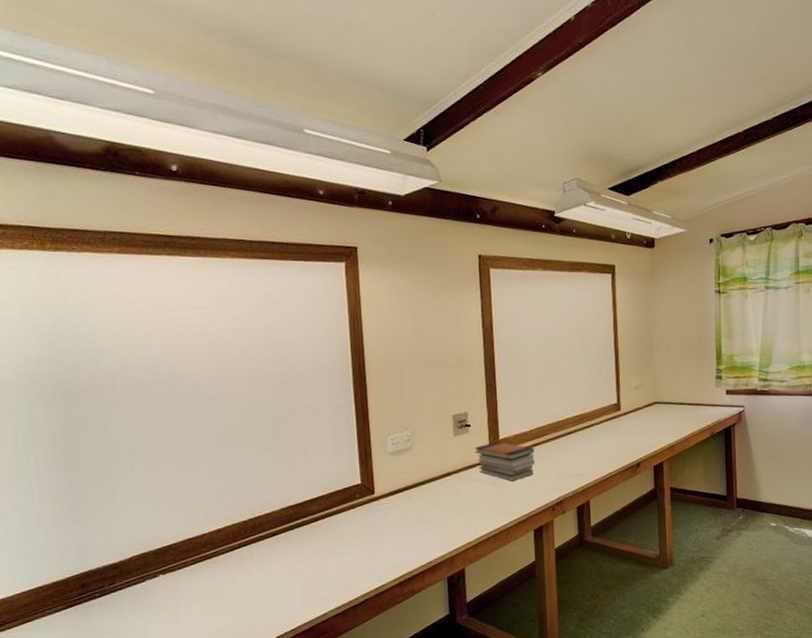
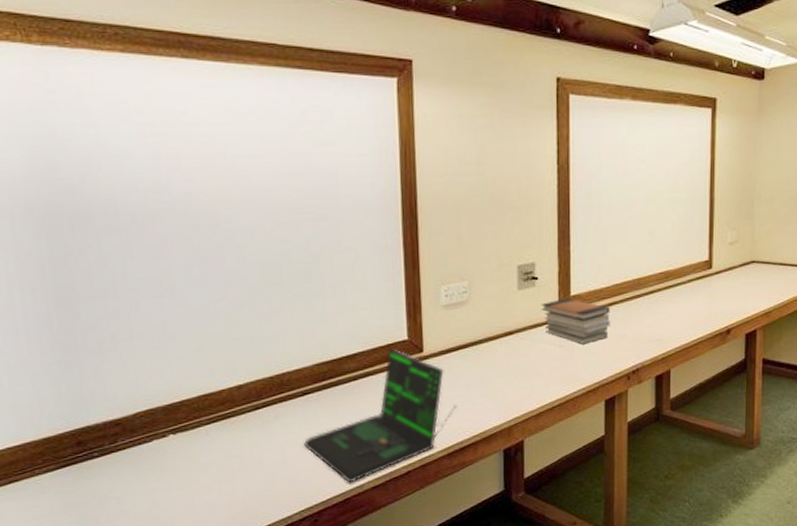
laptop: none [274,492,406,612] -> present [304,349,458,483]

